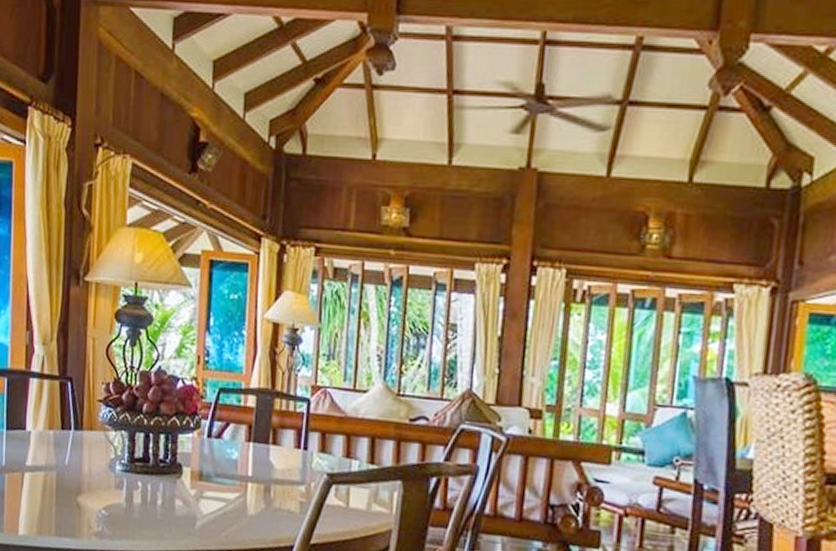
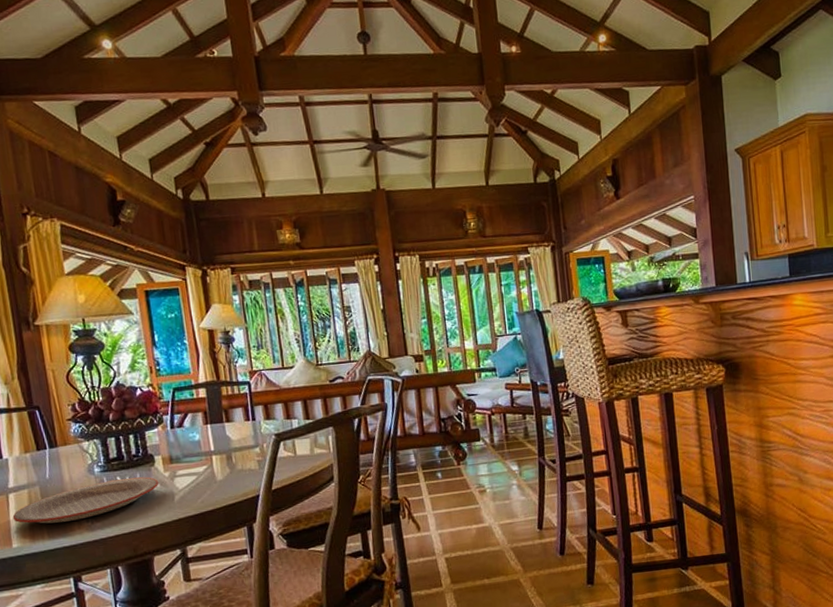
plate: none [24,483,182,522] -> present [12,476,159,524]

